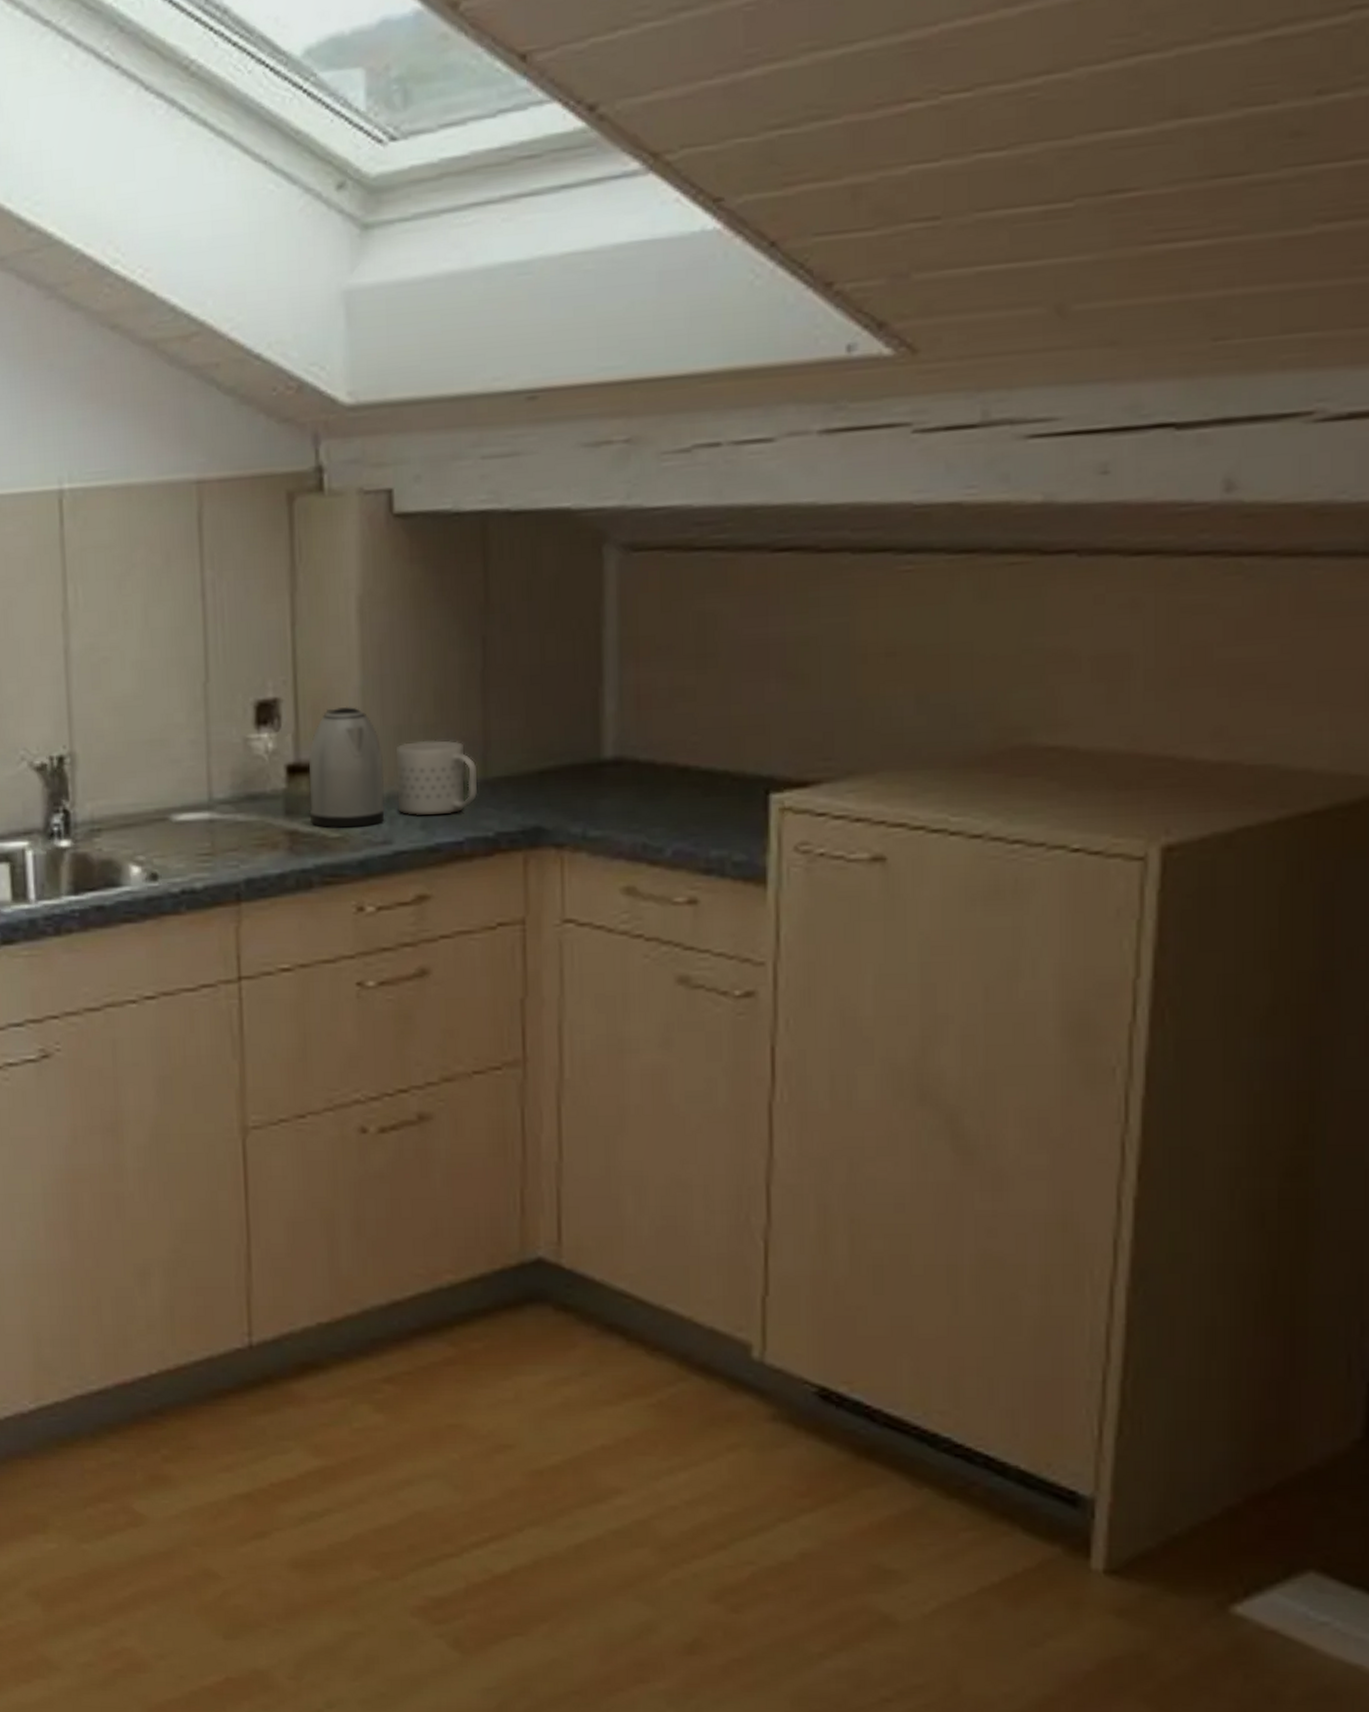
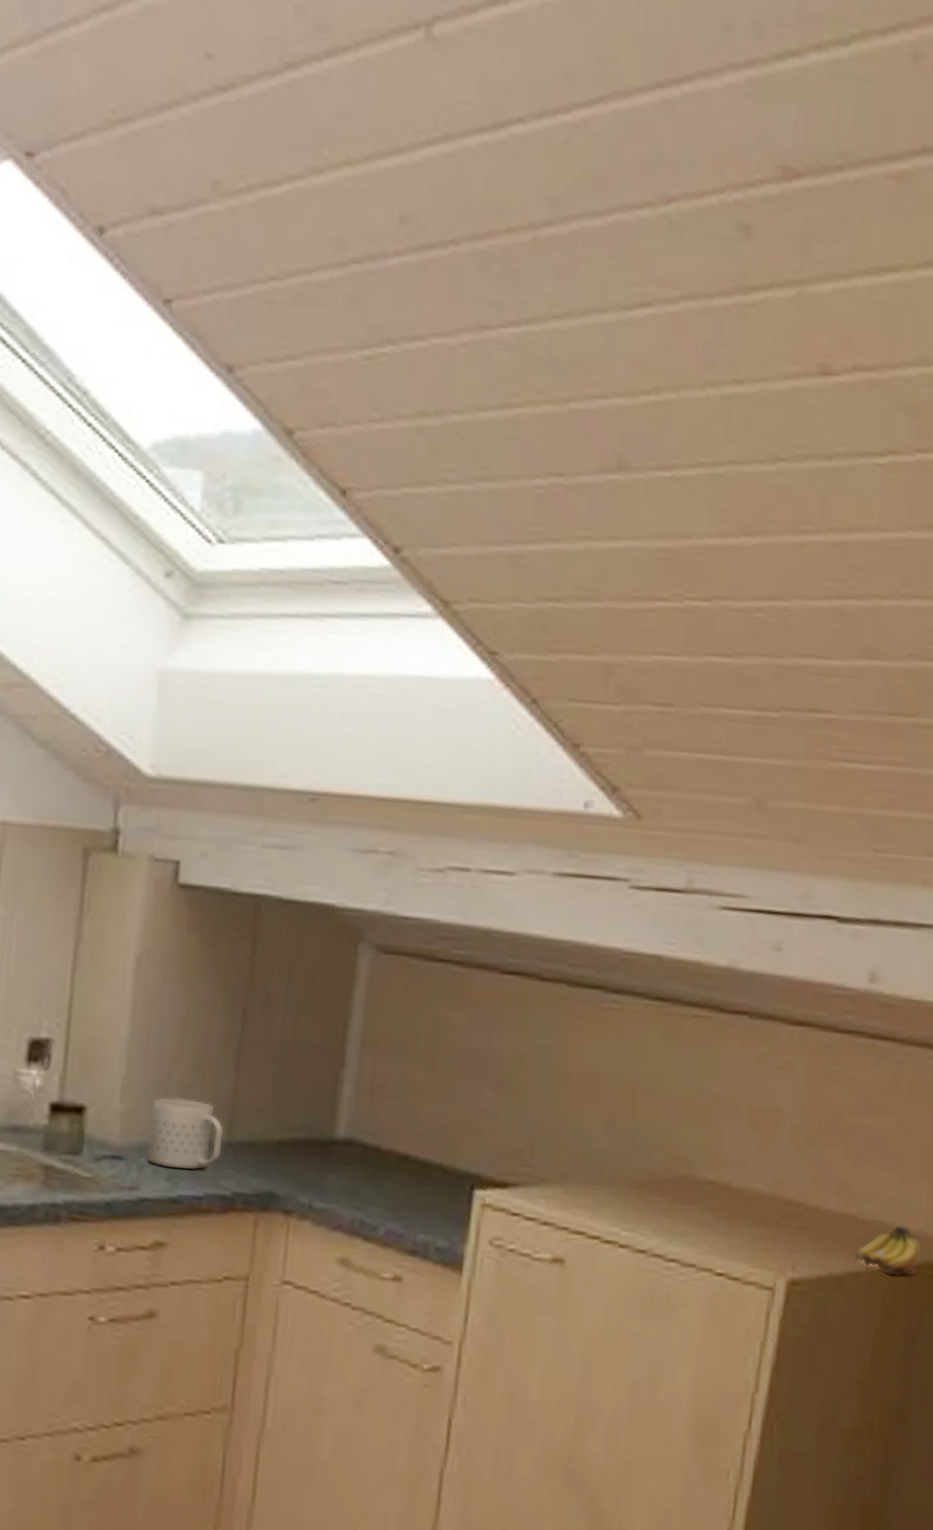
kettle: present [308,706,385,828] -> none [65,1055,141,1171]
fruit: none [1244,766,1329,825] -> present [855,1225,922,1276]

